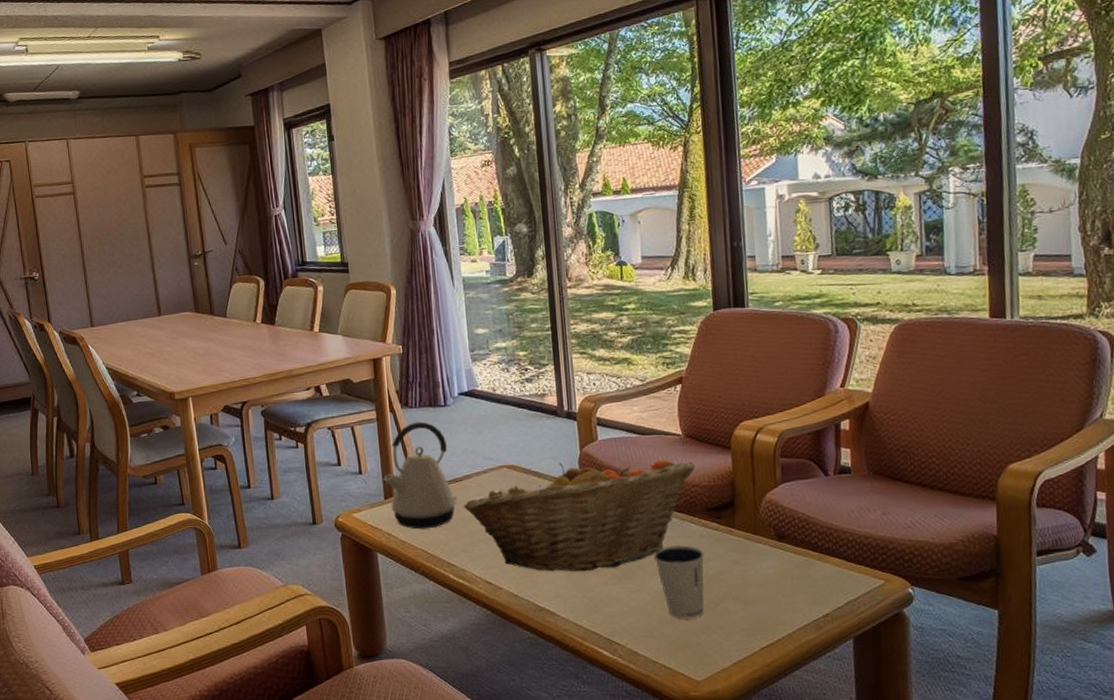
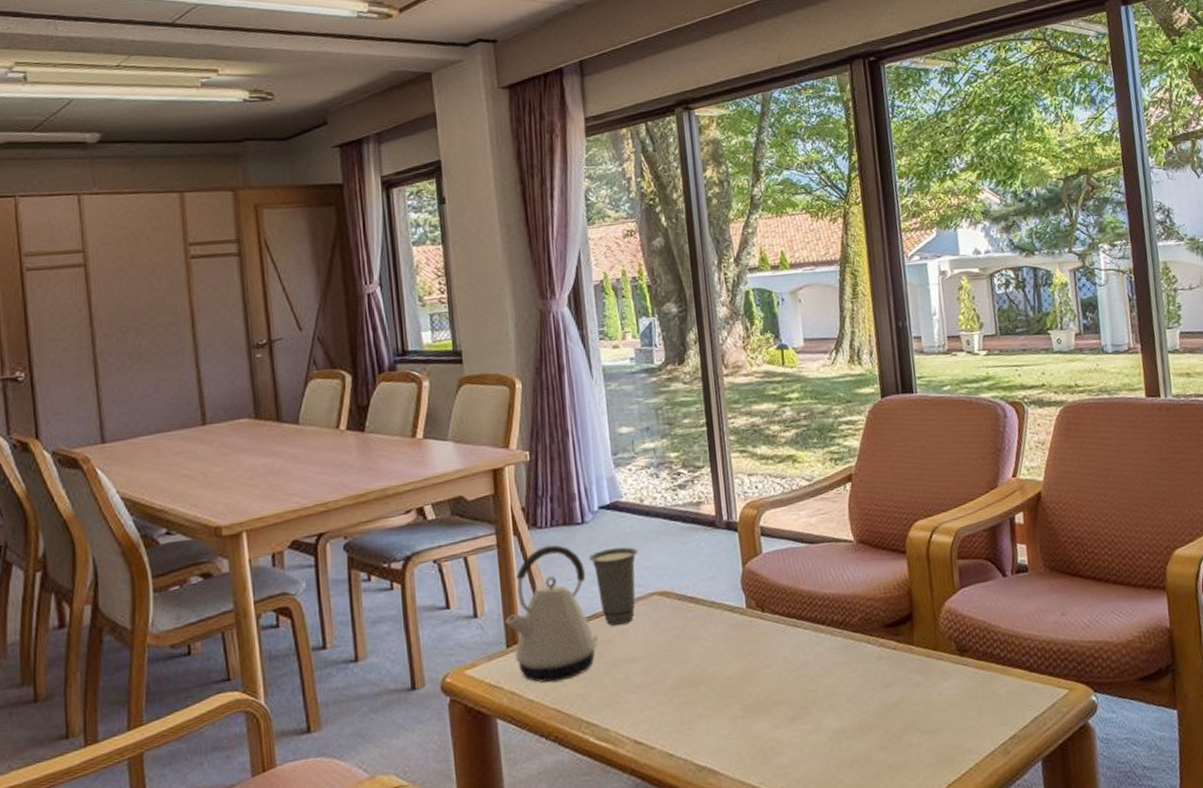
cup: none [450,427,491,489] -> present [589,547,638,626]
fruit basket: present [464,459,695,572] -> none [606,570,870,721]
dixie cup: present [653,545,705,619] -> none [828,671,886,761]

